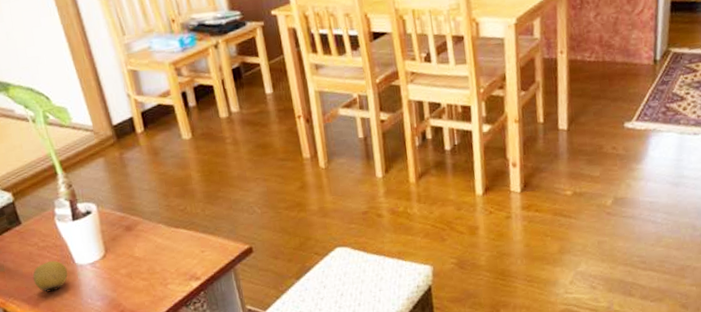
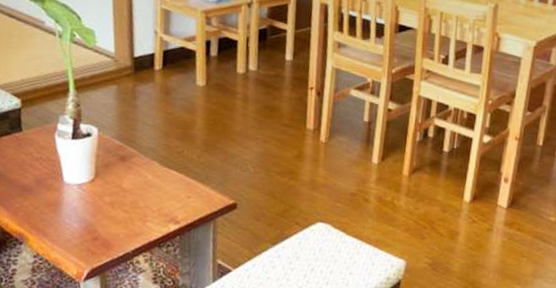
fruit: present [32,261,68,292] -> none [18,173,54,204]

